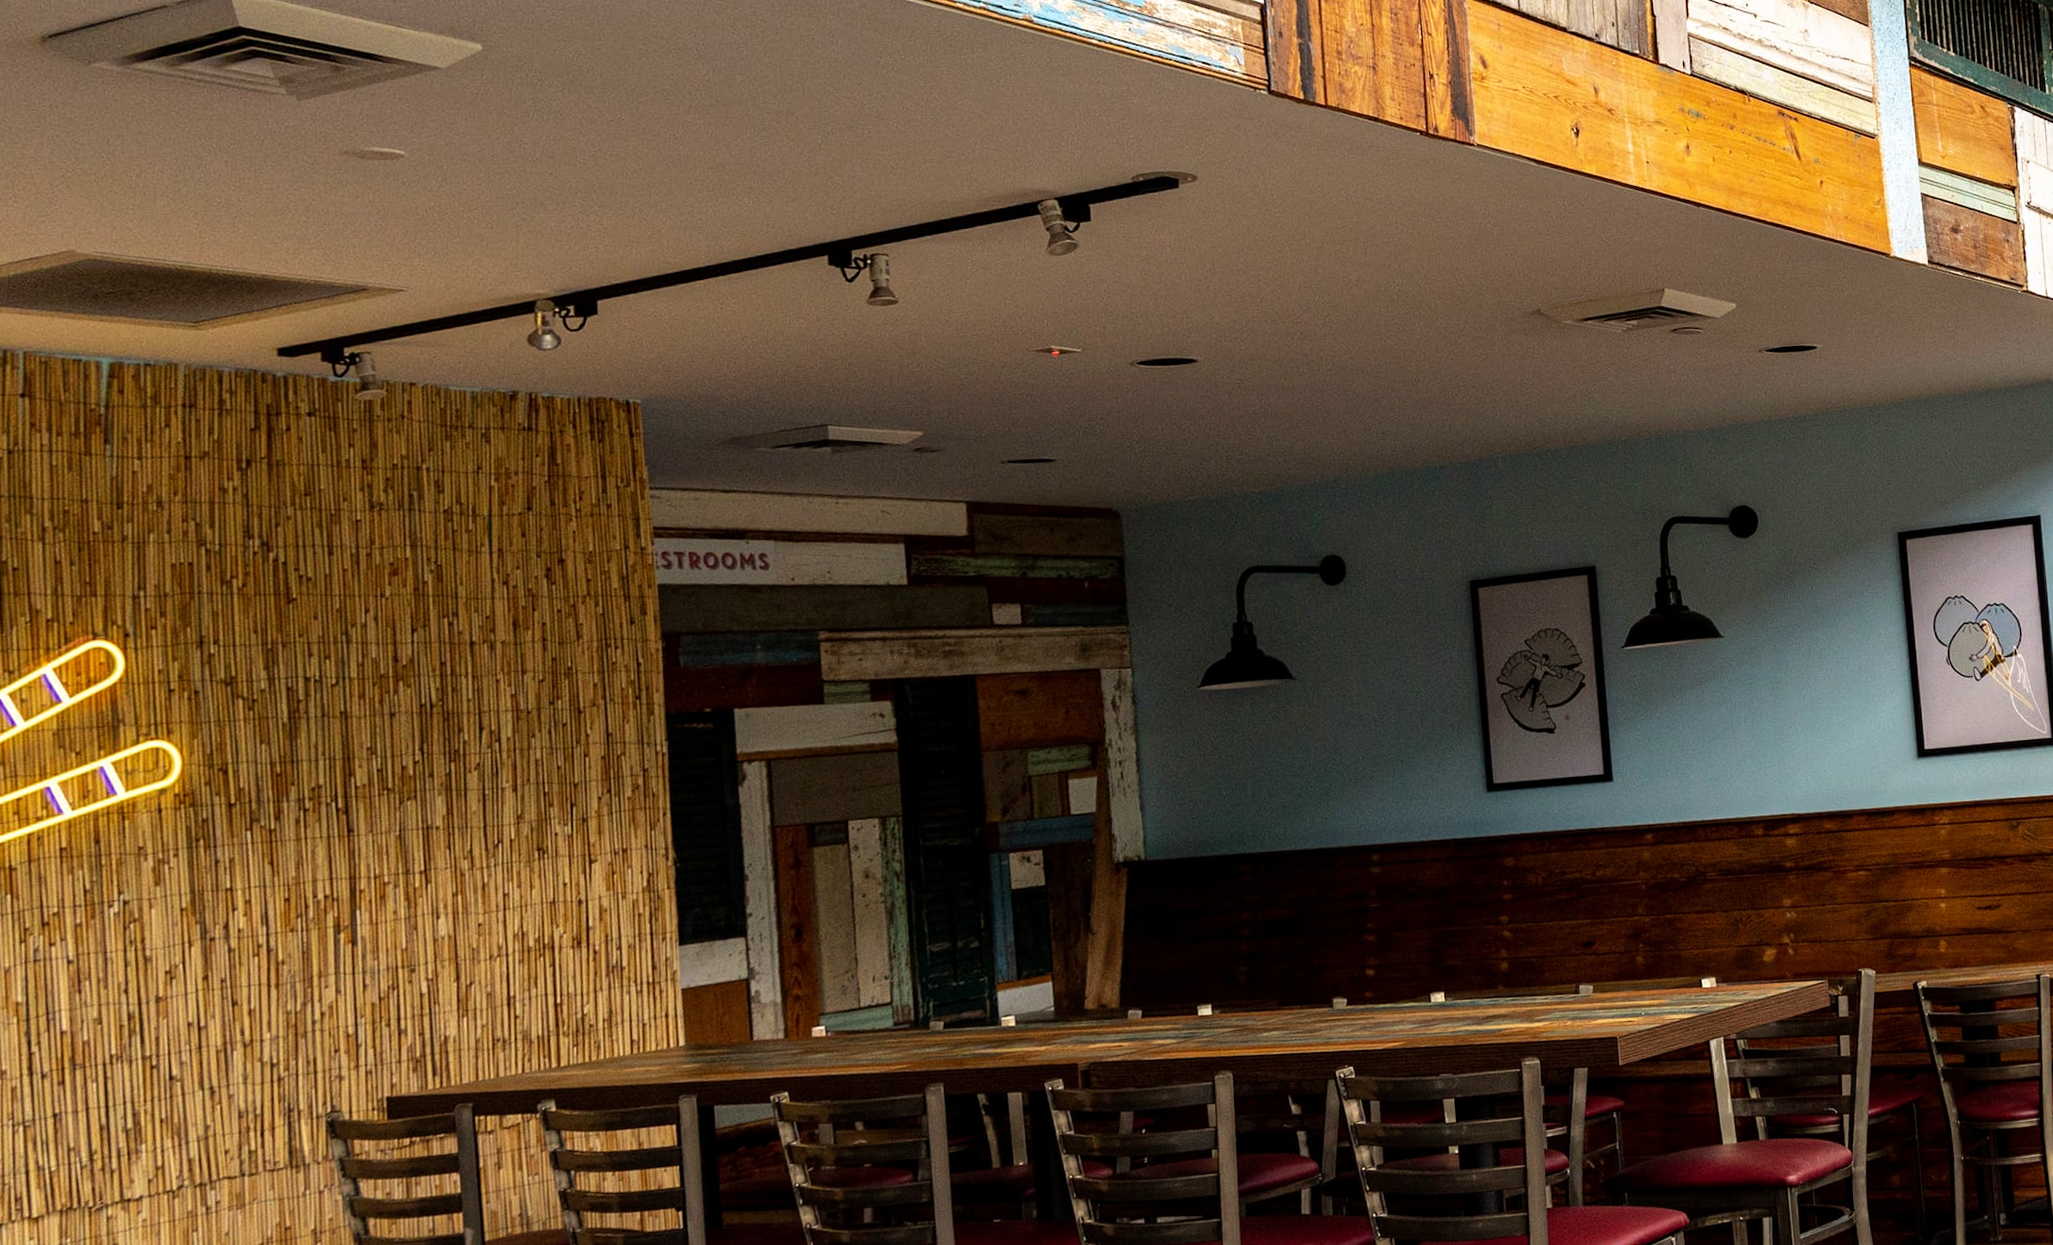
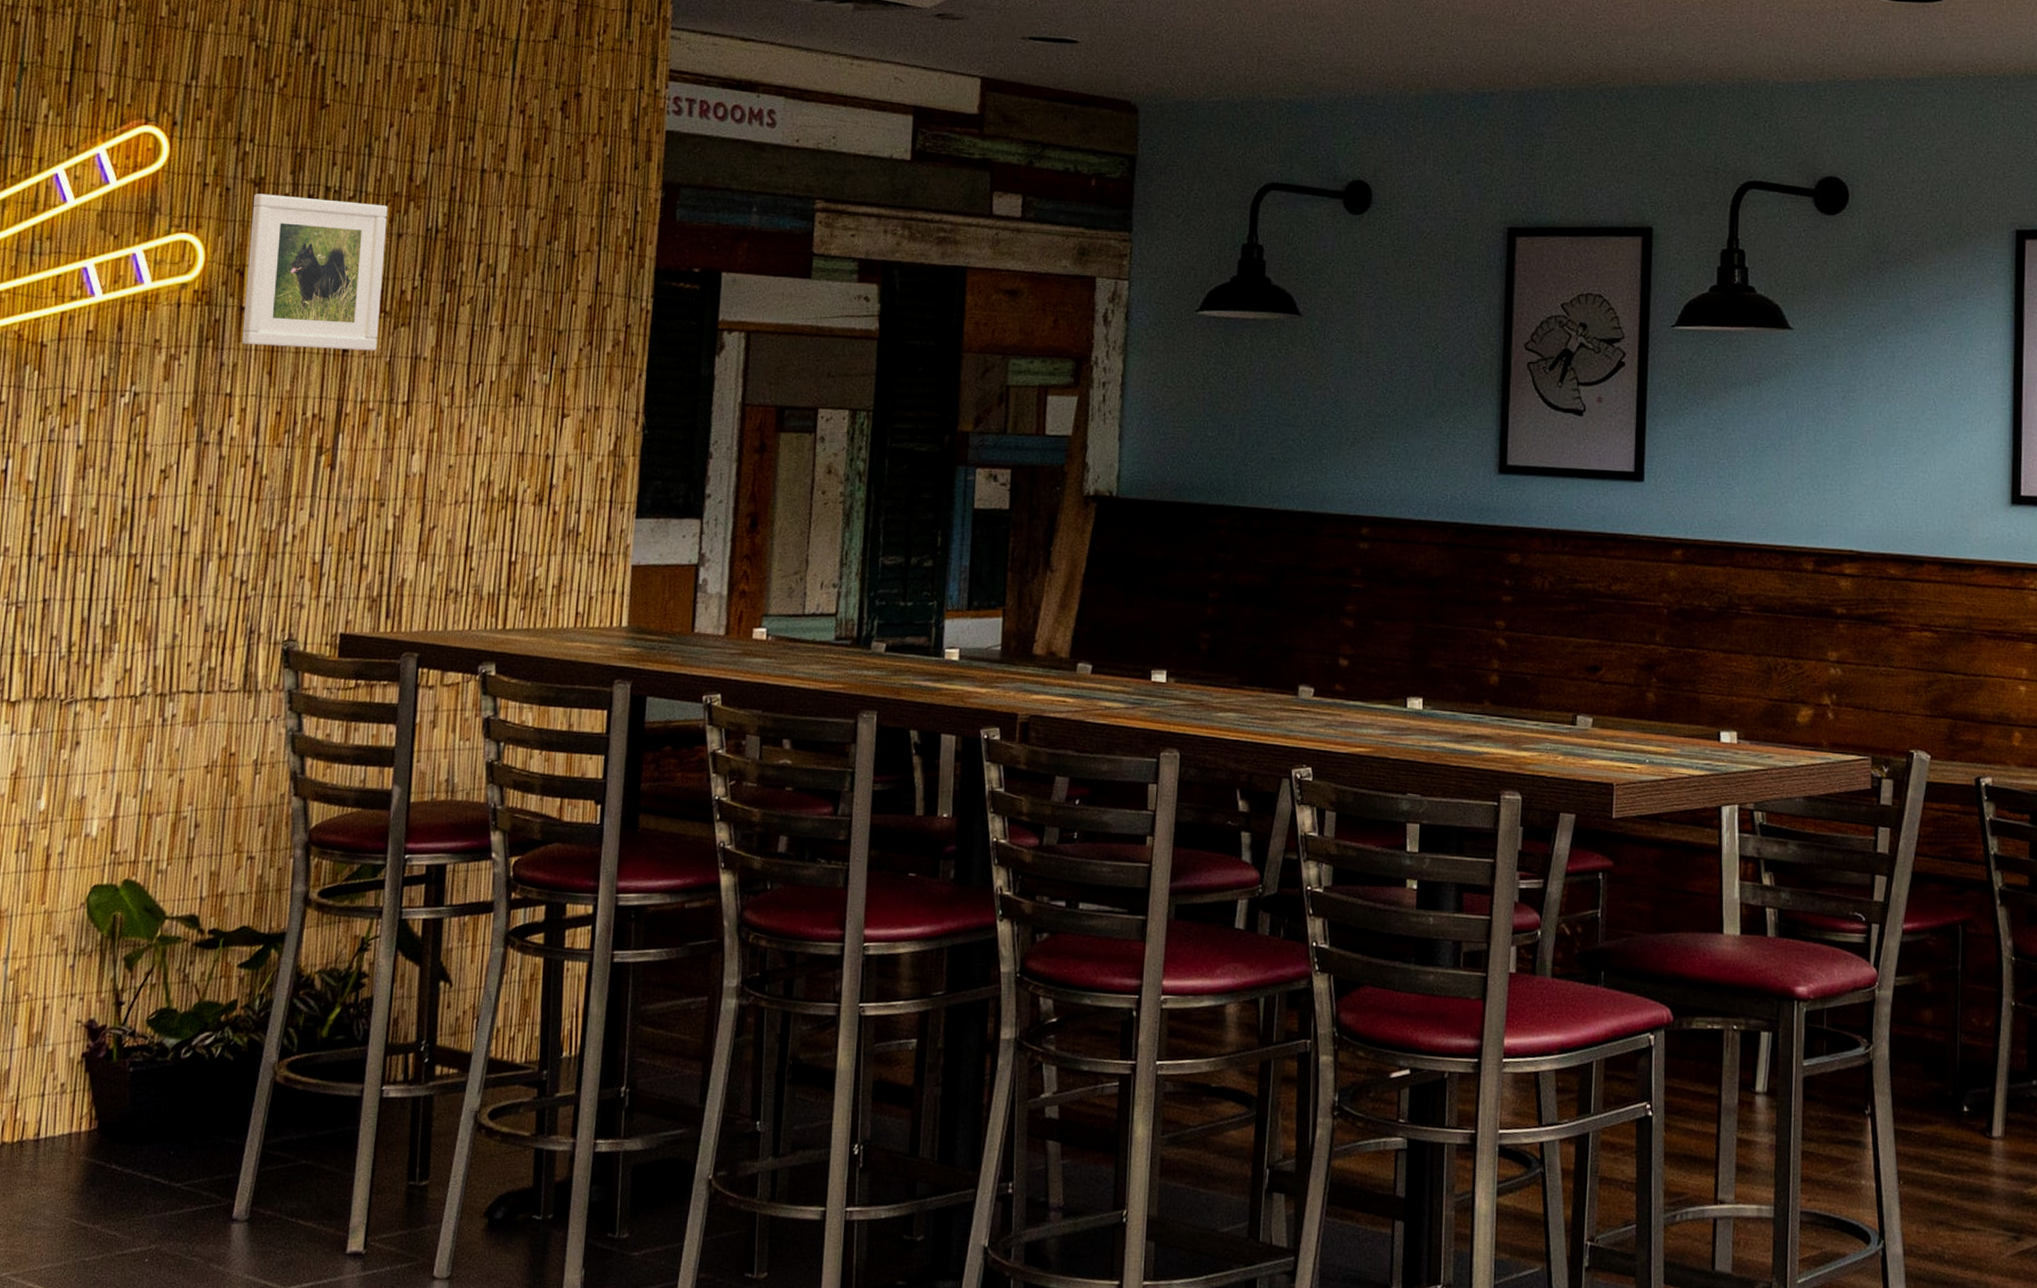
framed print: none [226,688,384,840] -> present [241,194,388,351]

